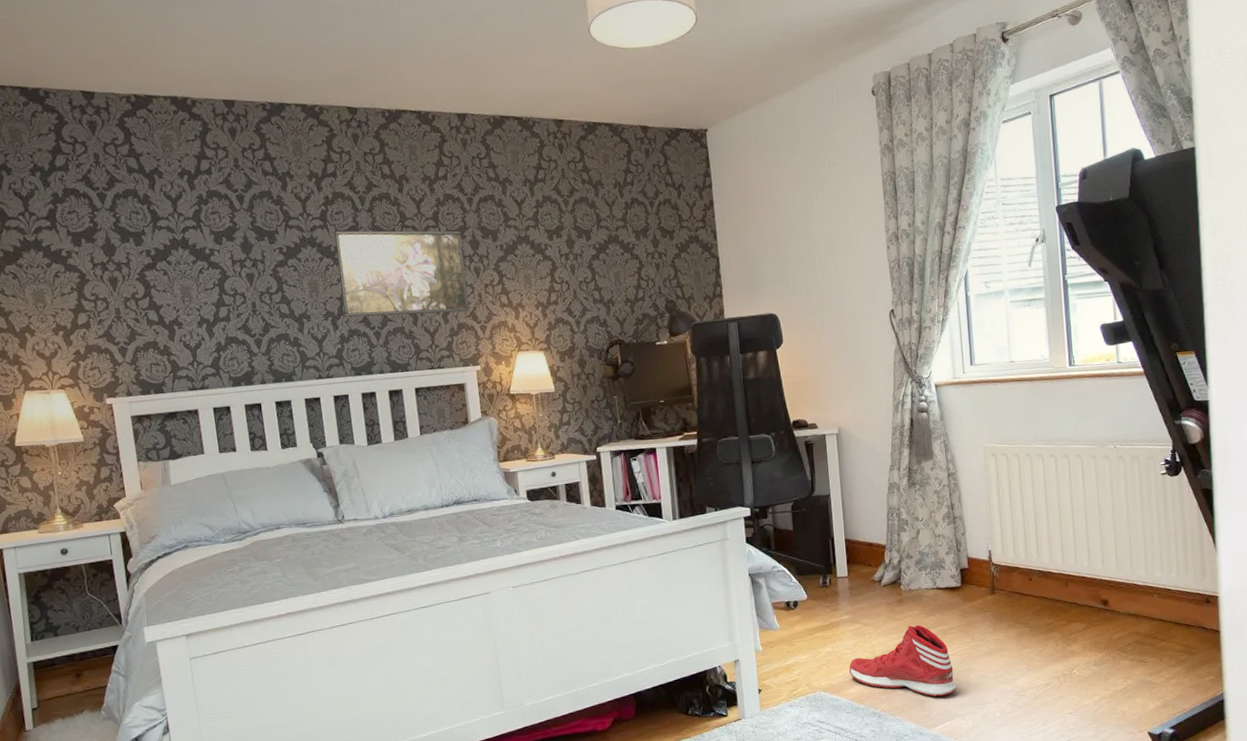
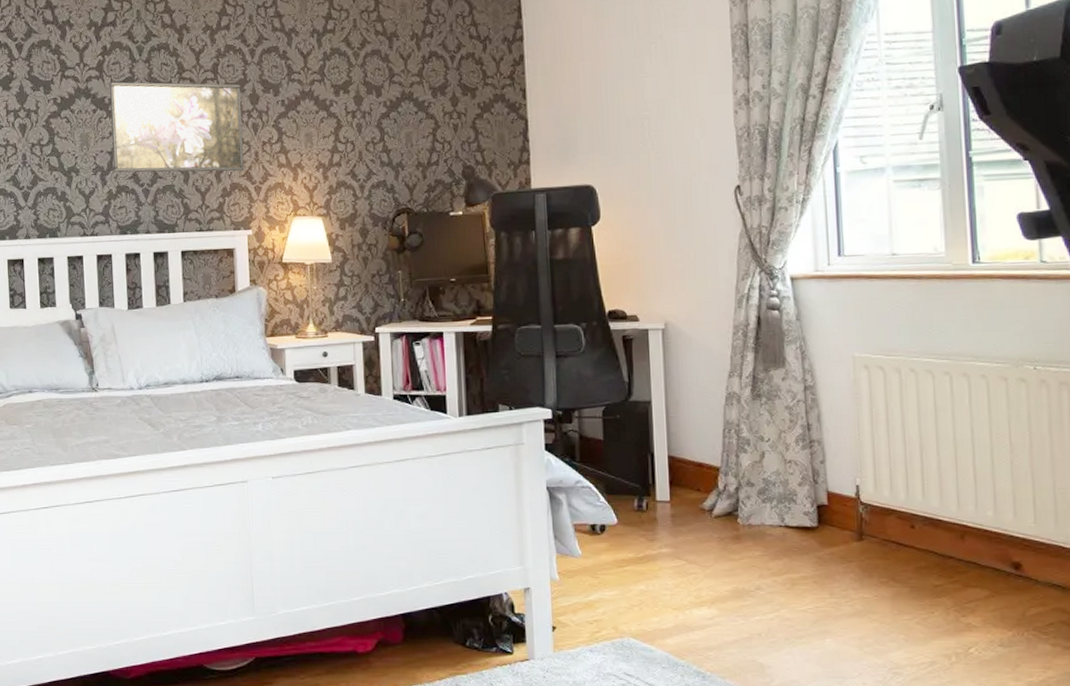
sneaker: present [849,625,957,697] -> none [667,569,808,662]

